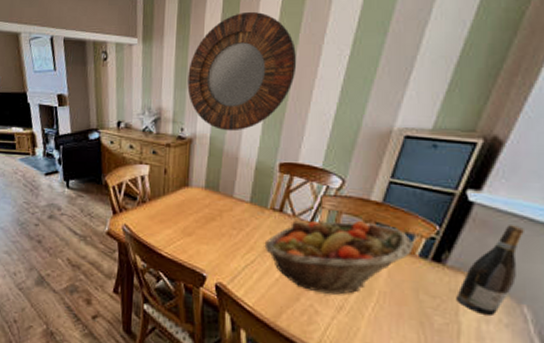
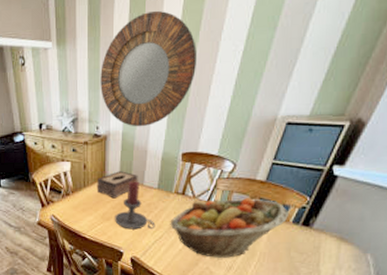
tissue box: none [177,179,227,211] -> present [96,171,138,199]
candle holder: none [198,191,247,251] -> present [115,181,156,230]
wine bottle: present [456,225,524,316] -> none [319,192,374,263]

